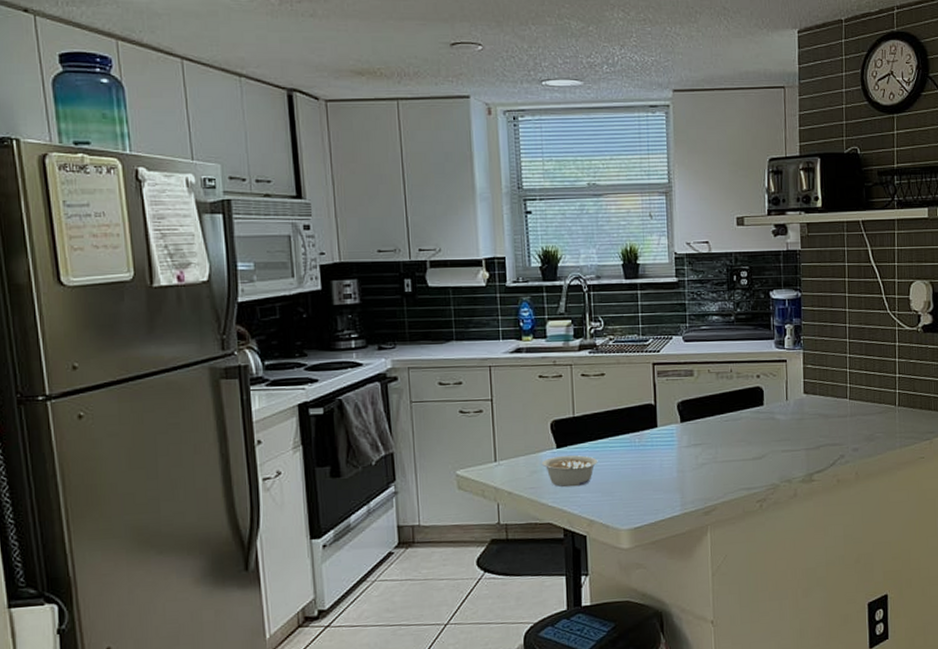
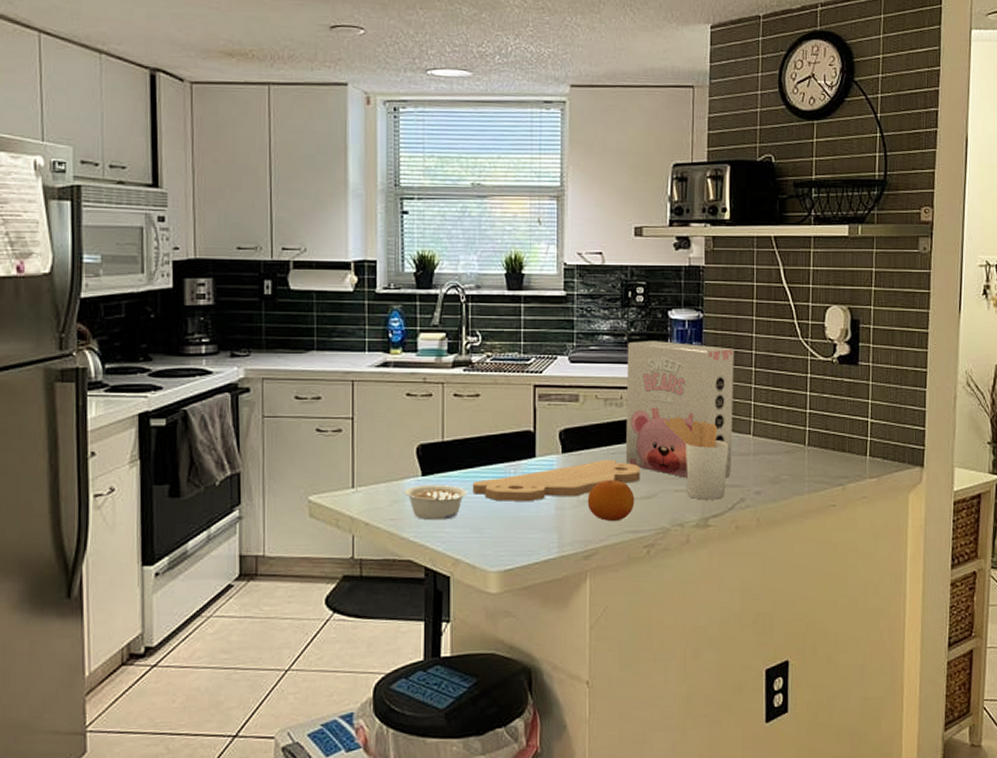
cutting board: none [602,426,751,468] -> present [472,459,640,502]
fruit: none [705,443,747,481] -> present [587,479,635,521]
cereal box: none [734,319,832,439] -> present [625,341,734,478]
utensil holder: none [770,386,828,458] -> present [664,417,728,500]

